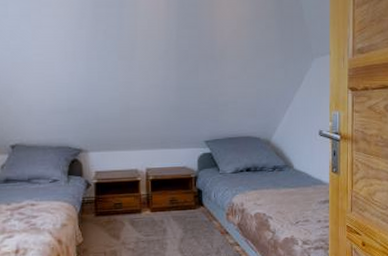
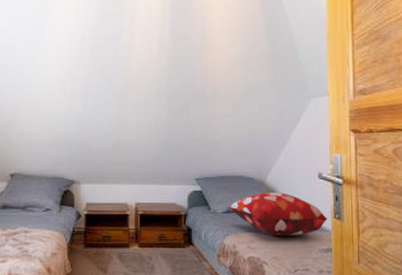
decorative pillow: none [237,151,326,192] -> present [229,192,327,236]

